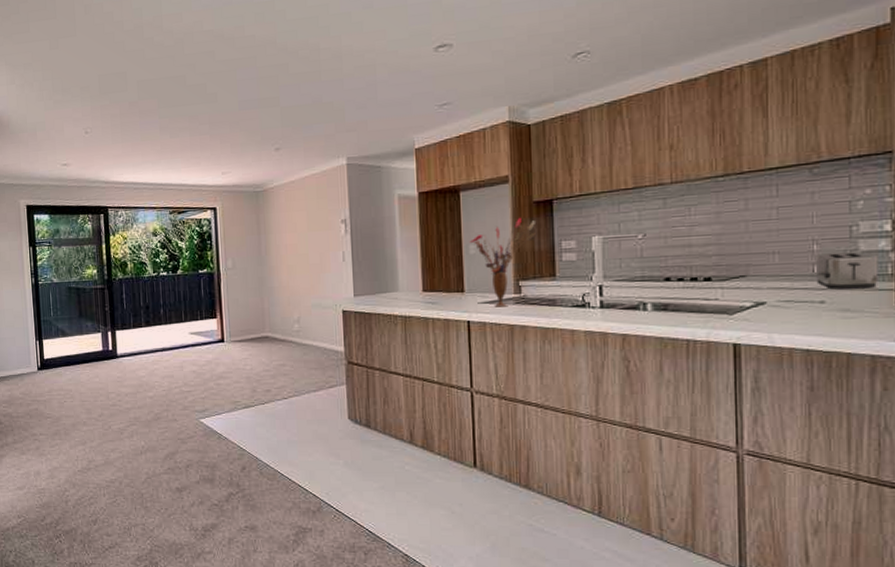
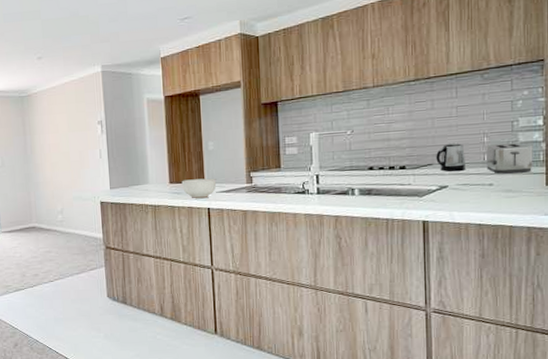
bowl: none [437,286,479,309] -> present [181,178,217,198]
bouquet: present [469,217,536,307] -> none [208,117,264,196]
kettle: none [751,251,789,285] -> present [436,143,465,172]

